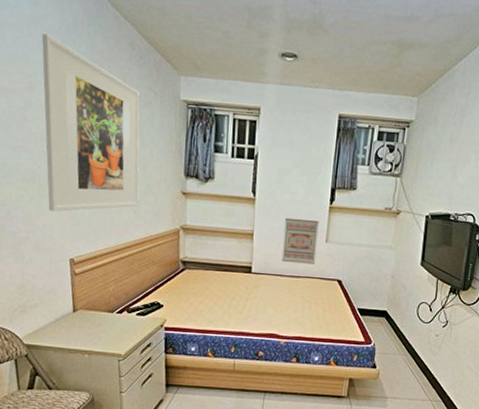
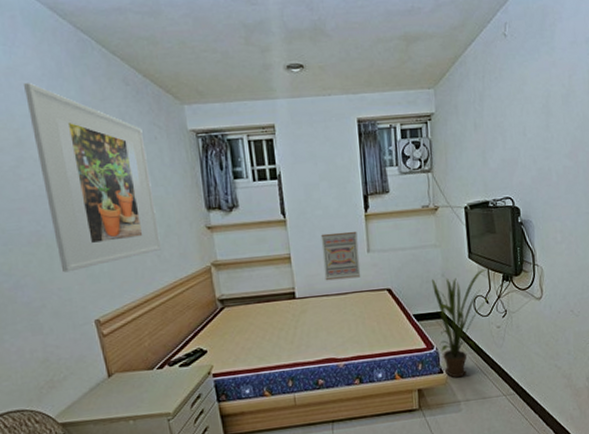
house plant: none [378,278,437,376] -> present [431,268,493,378]

